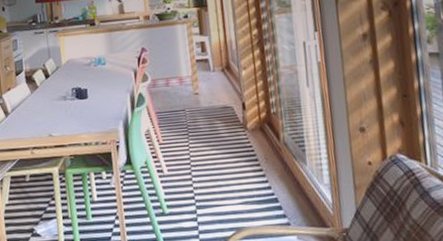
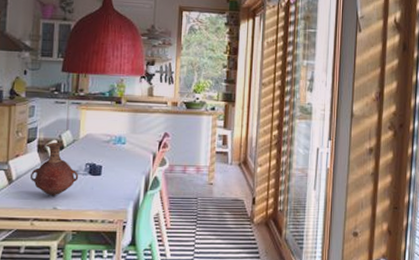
vase: none [24,71,67,124] -> present [31,142,79,196]

